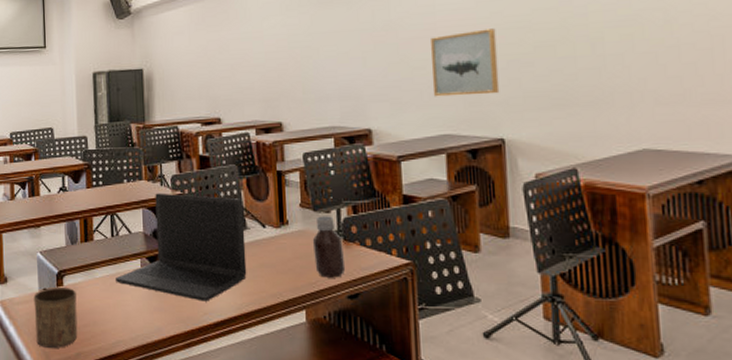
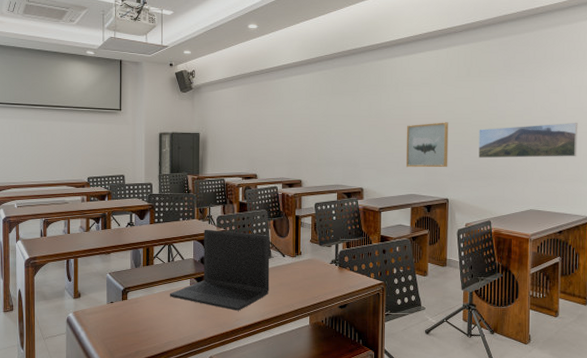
cup: present [33,286,78,348] -> none [102,300,138,348]
bottle: present [312,216,346,278] -> none [317,249,339,293]
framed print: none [545,11,719,78] -> present [478,122,578,159]

